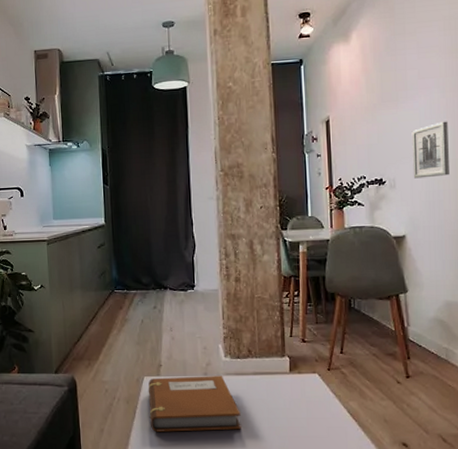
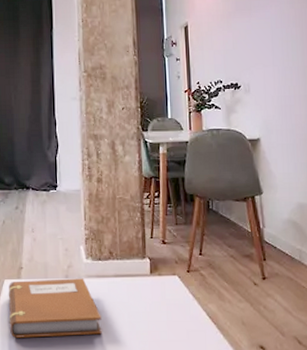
wall art: present [412,121,449,179] -> none [264,30,299,84]

